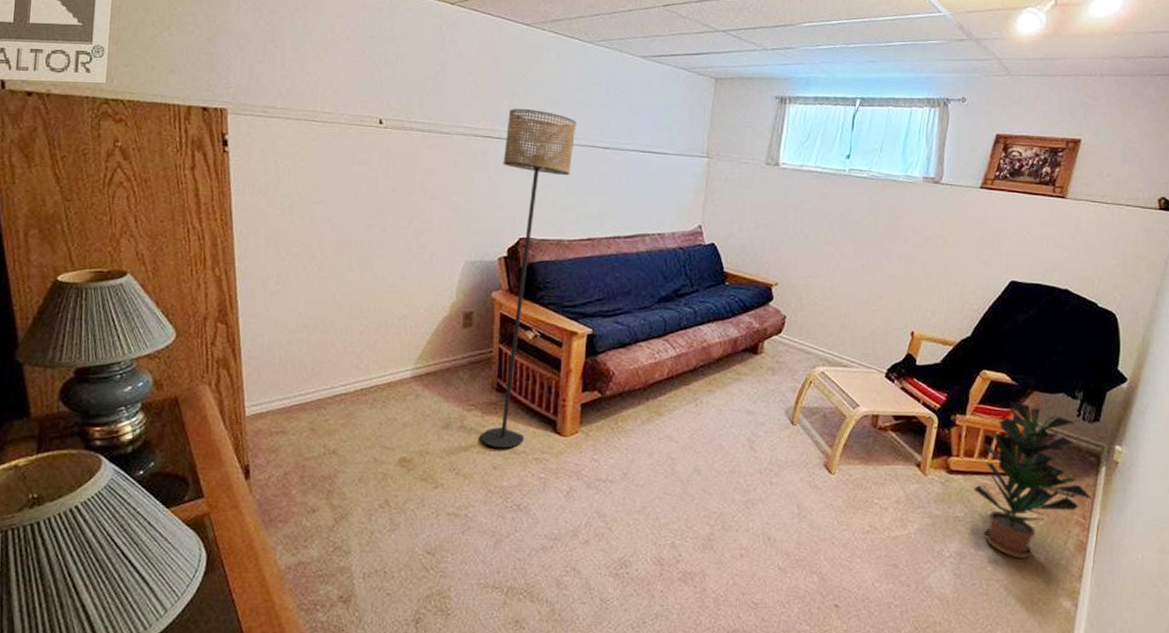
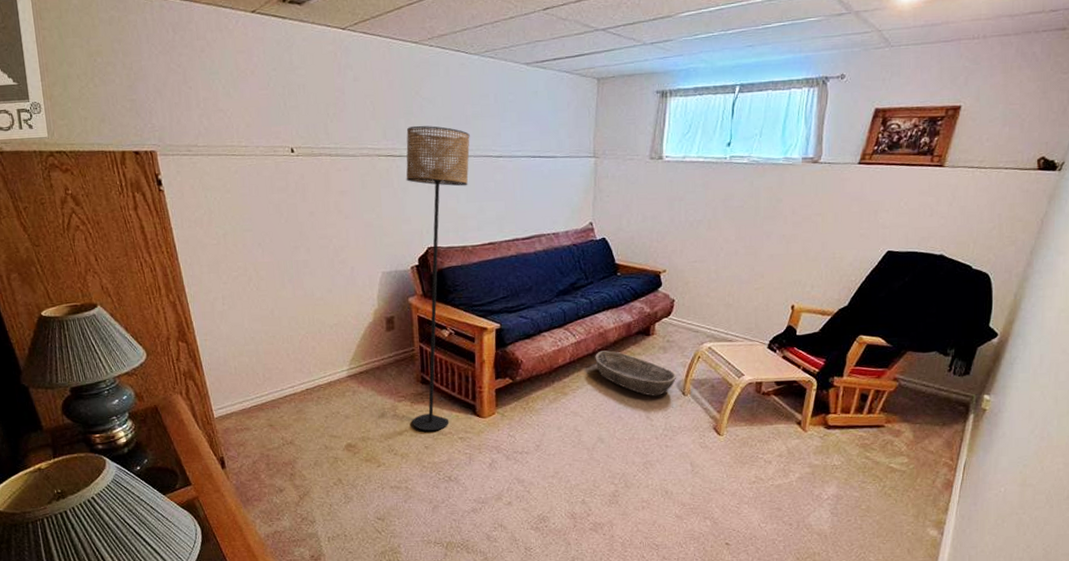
basket: none [696,367,785,424] -> present [595,350,676,396]
potted plant: present [973,401,1093,558] -> none [849,361,961,497]

